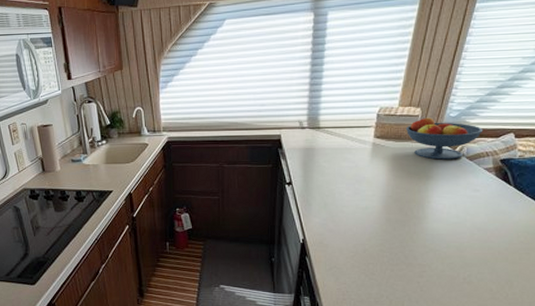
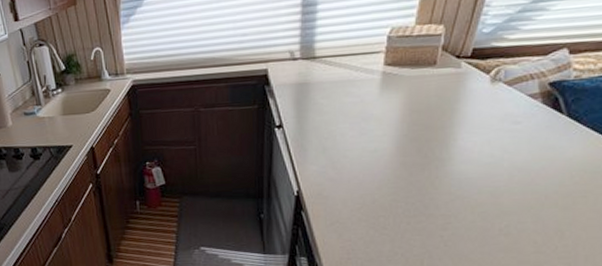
fruit bowl: present [405,117,483,160] -> none [424,35,527,88]

